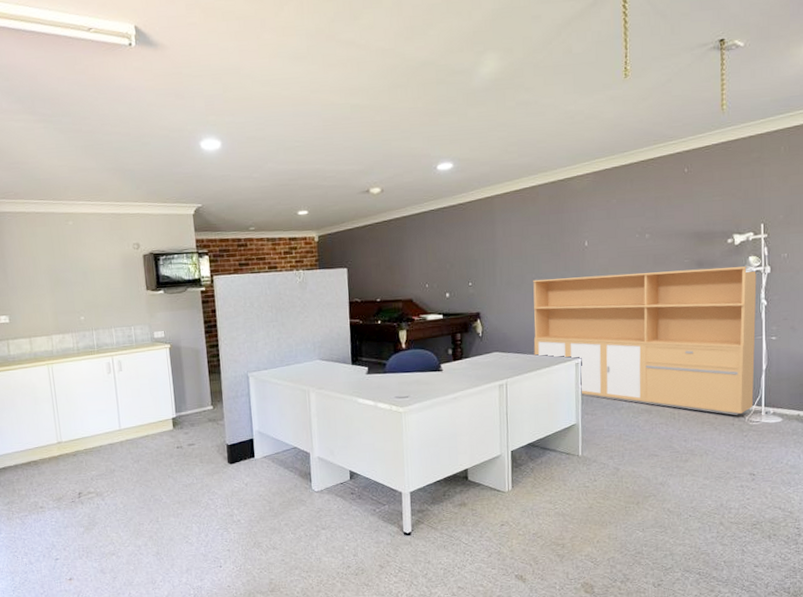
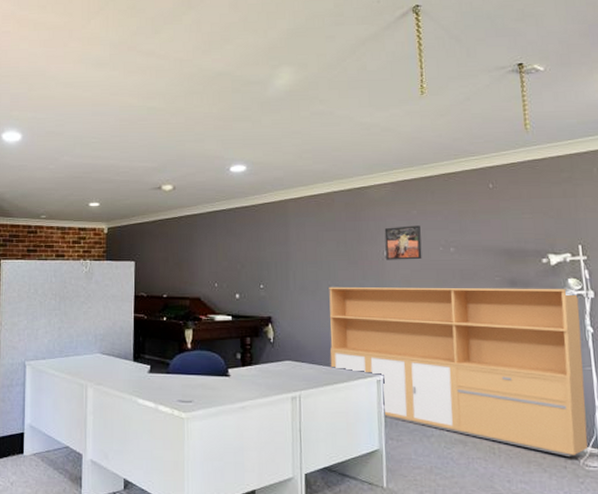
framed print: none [585,214,620,250] -> present [384,225,422,260]

